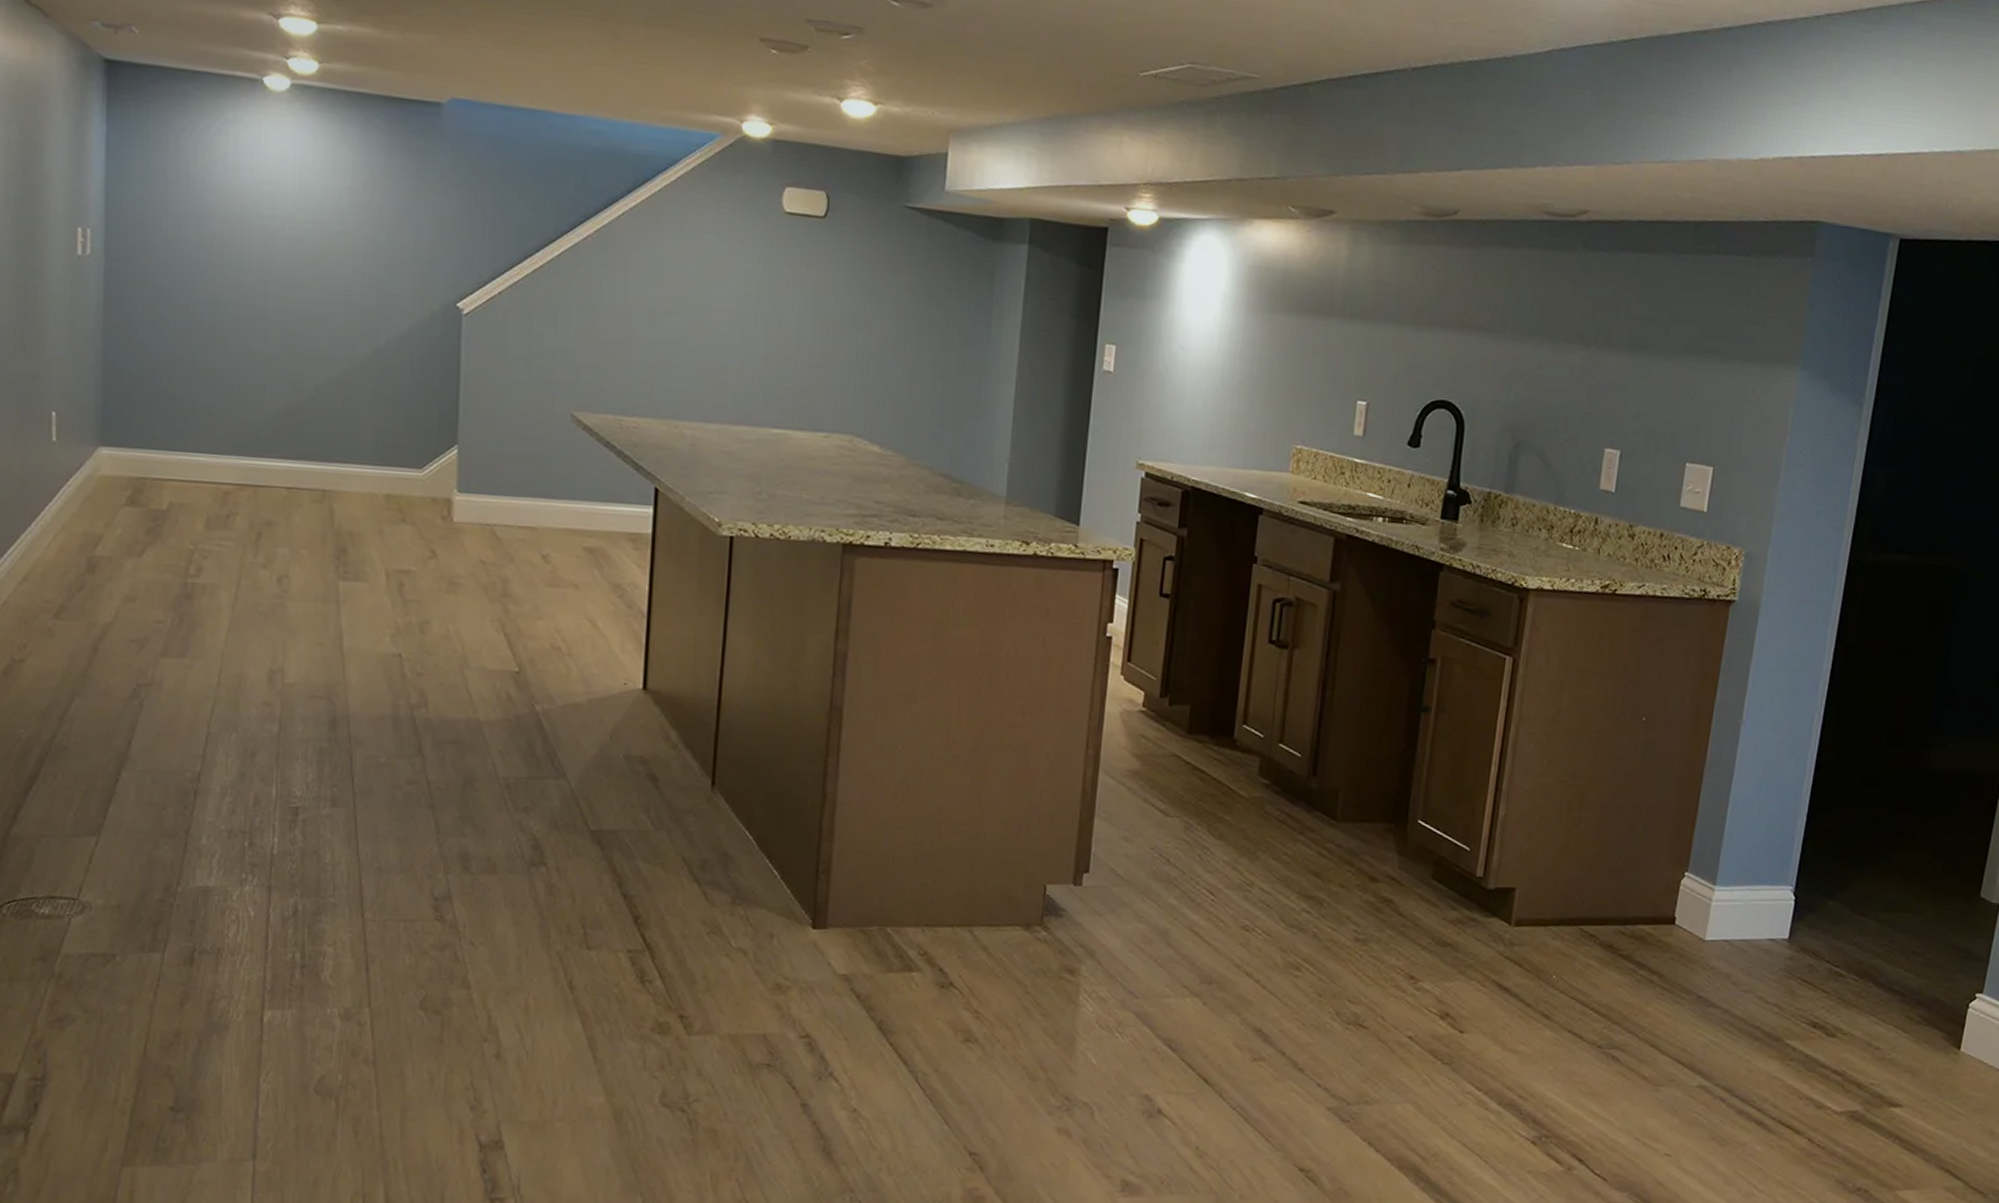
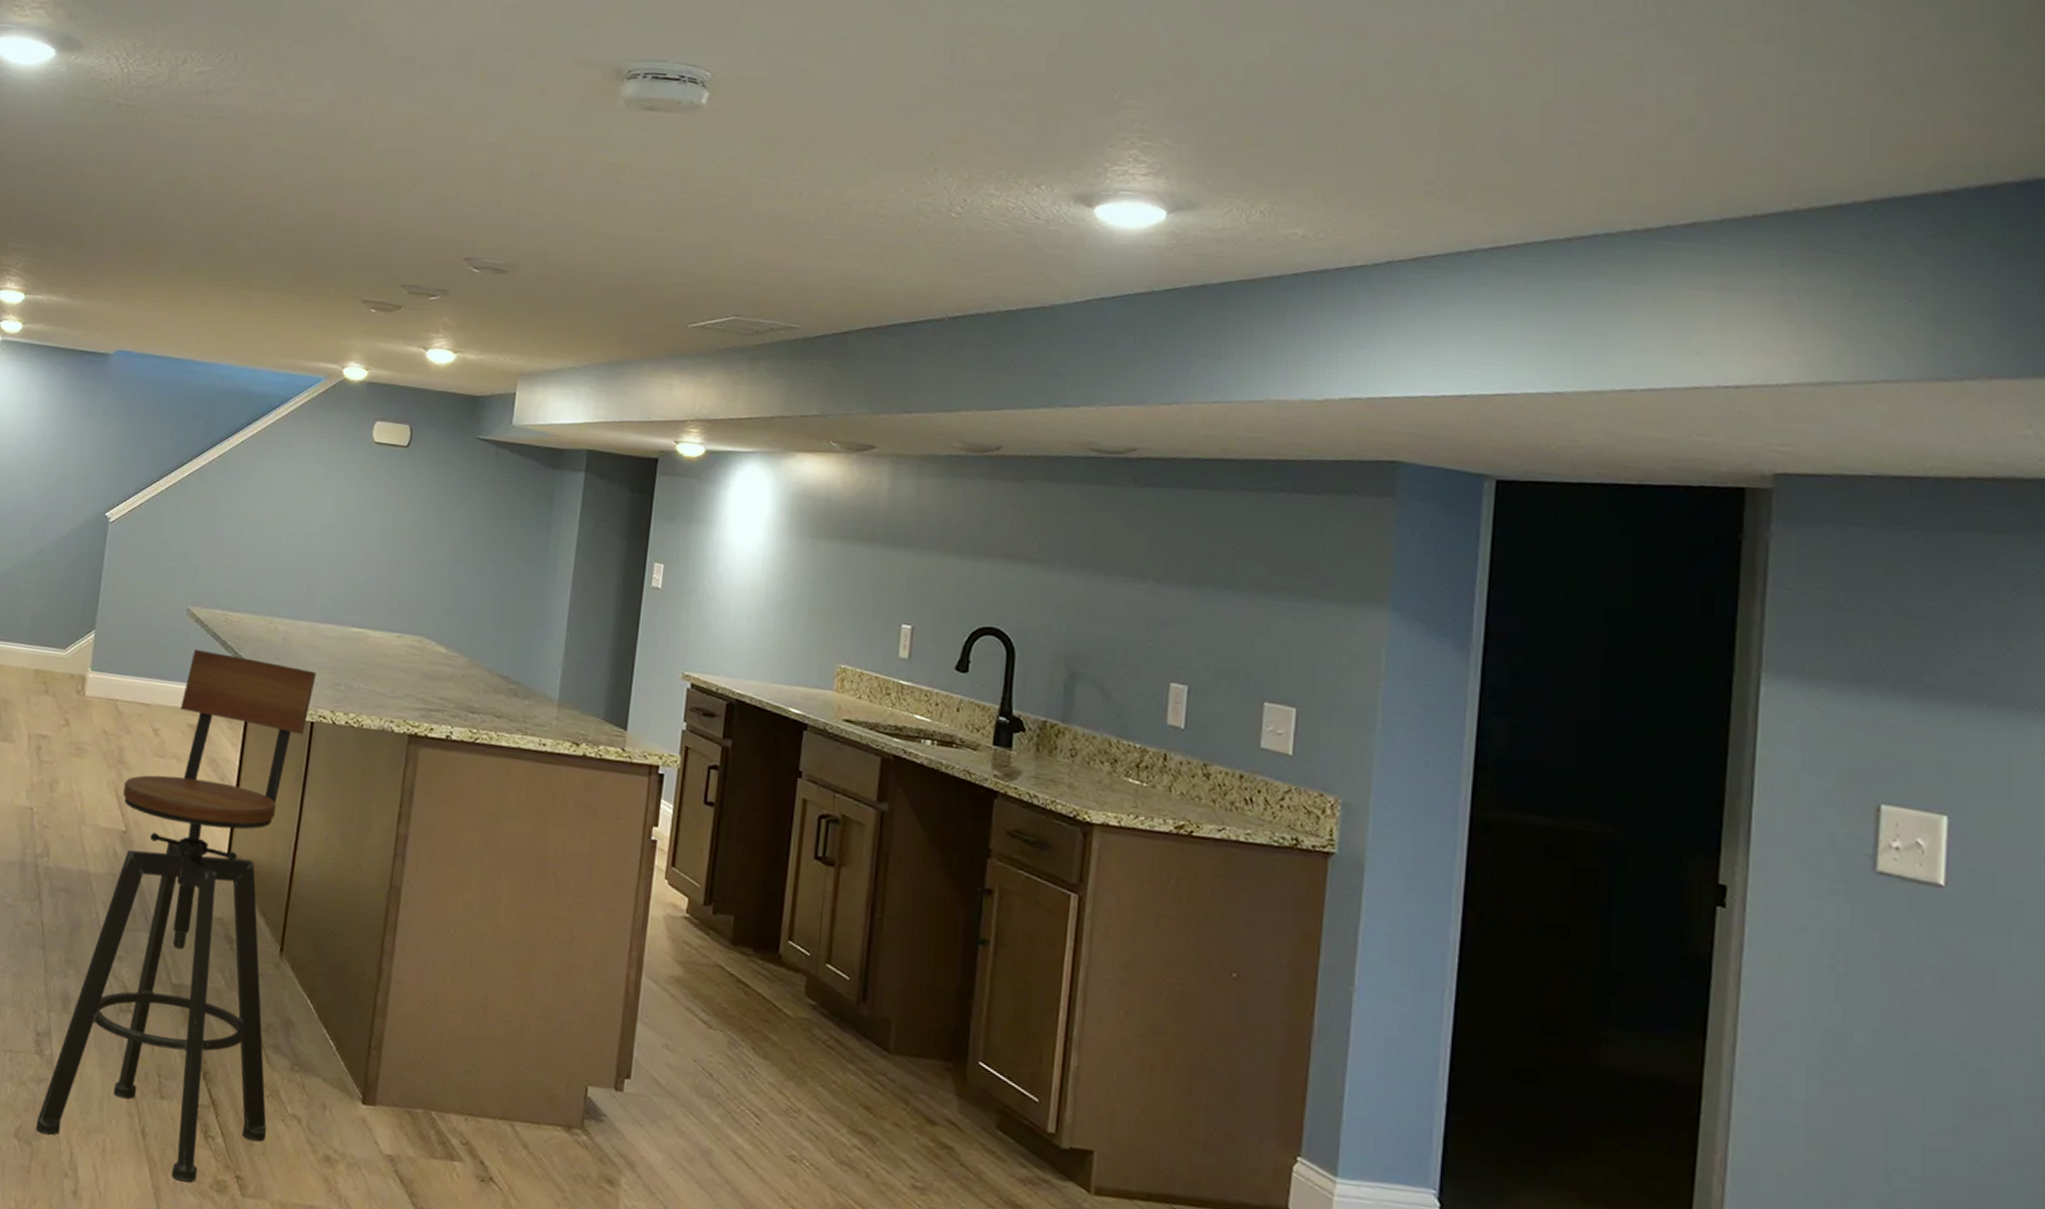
bar stool: none [445,461,733,1029] -> present [36,648,317,1183]

